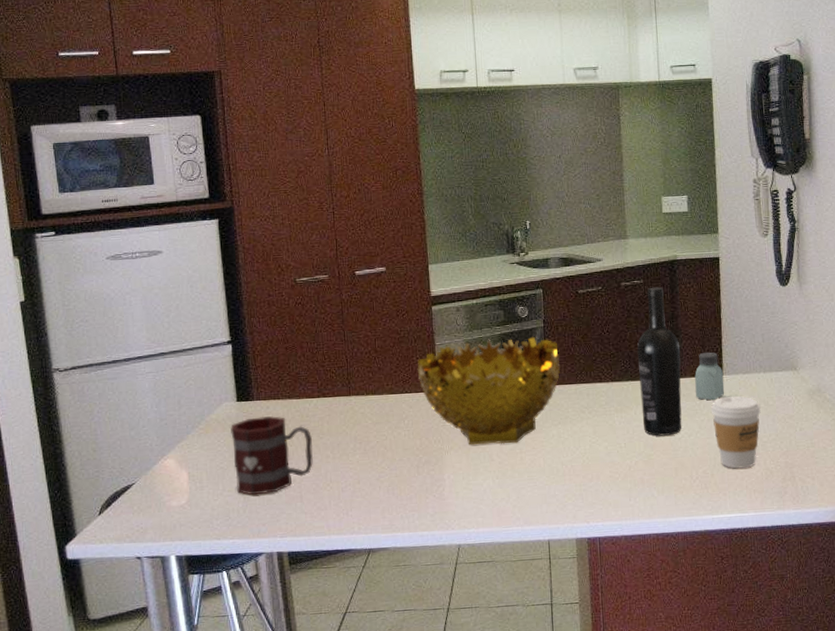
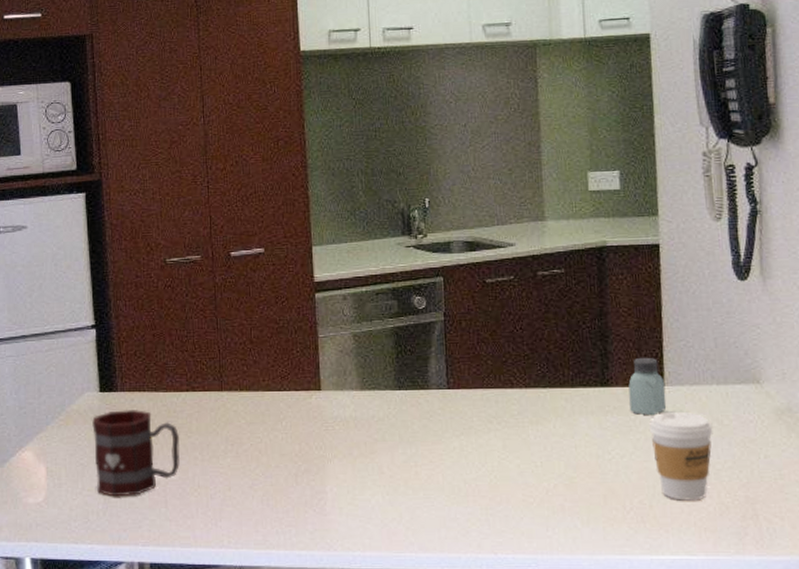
decorative bowl: present [417,337,561,445] -> none [297,332,464,455]
wine bottle: present [637,286,682,436] -> none [556,277,613,456]

